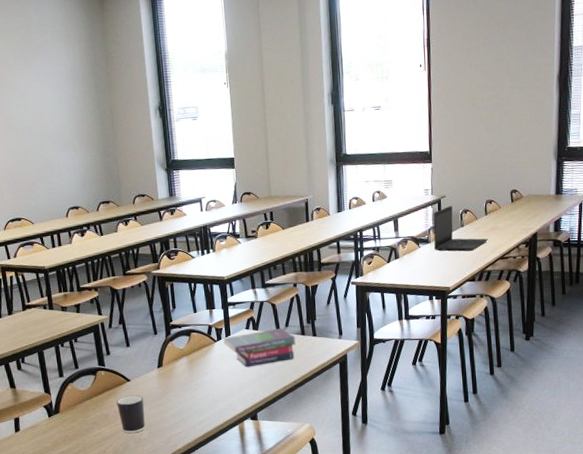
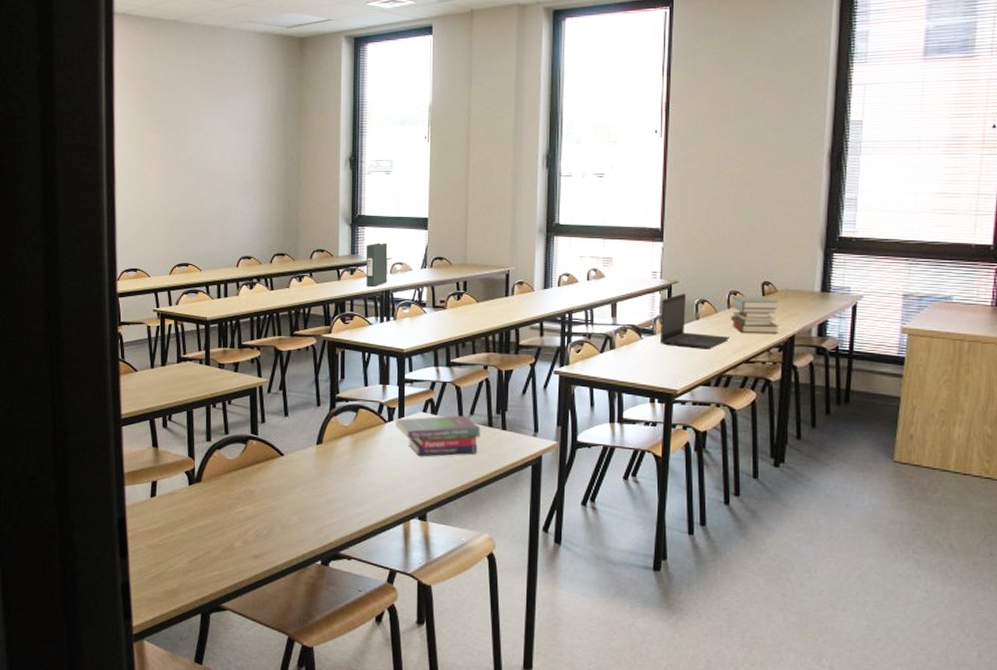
mug: present [116,395,146,434] -> none [266,472,297,517]
binder: none [182,183,204,224] -> present [365,243,388,286]
books: none [488,202,525,234] -> present [731,296,778,333]

